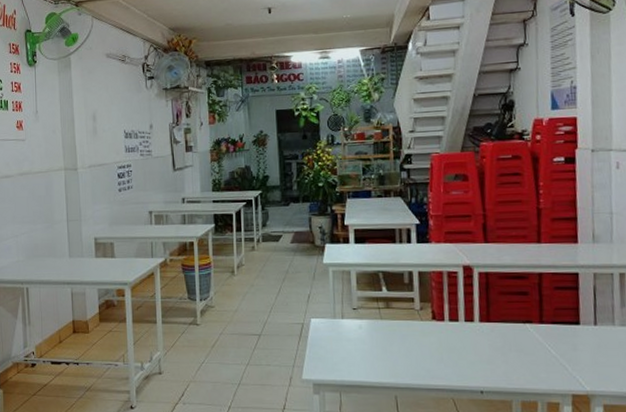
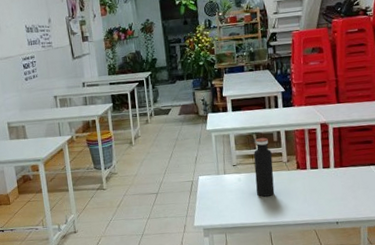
water bottle: none [379,278,403,351] -> present [254,137,275,197]

